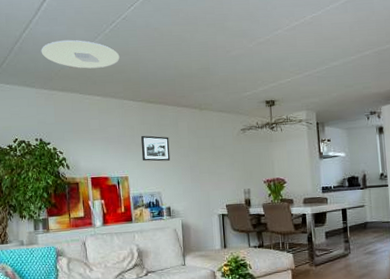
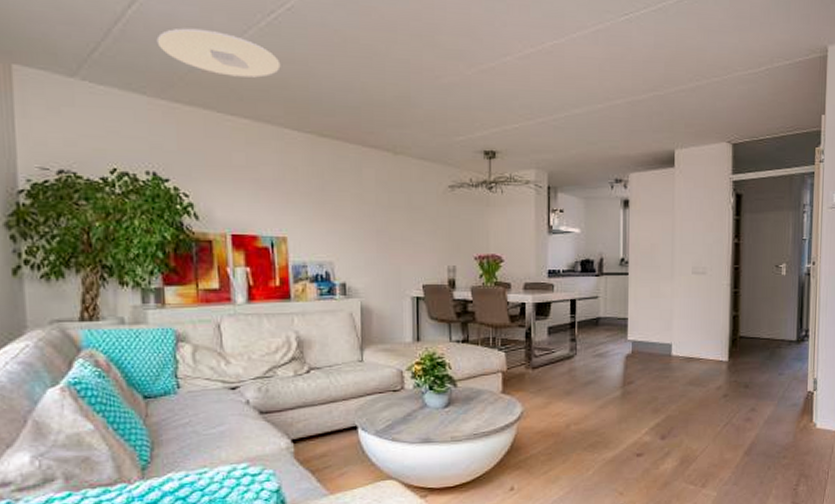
picture frame: present [140,135,171,162] -> none [307,181,349,220]

